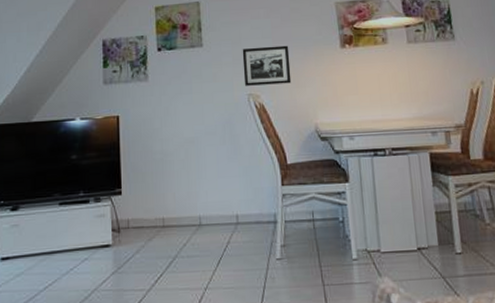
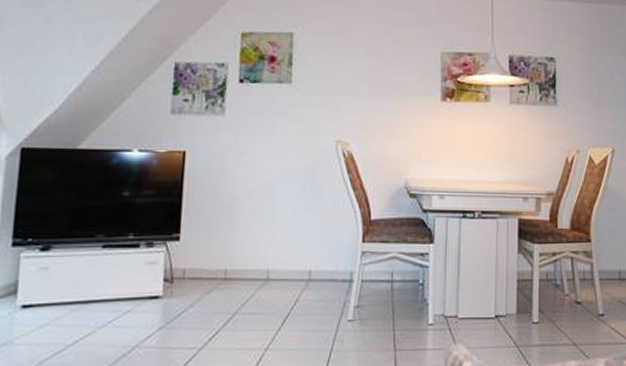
picture frame: present [242,45,292,86] -> none [333,90,387,134]

